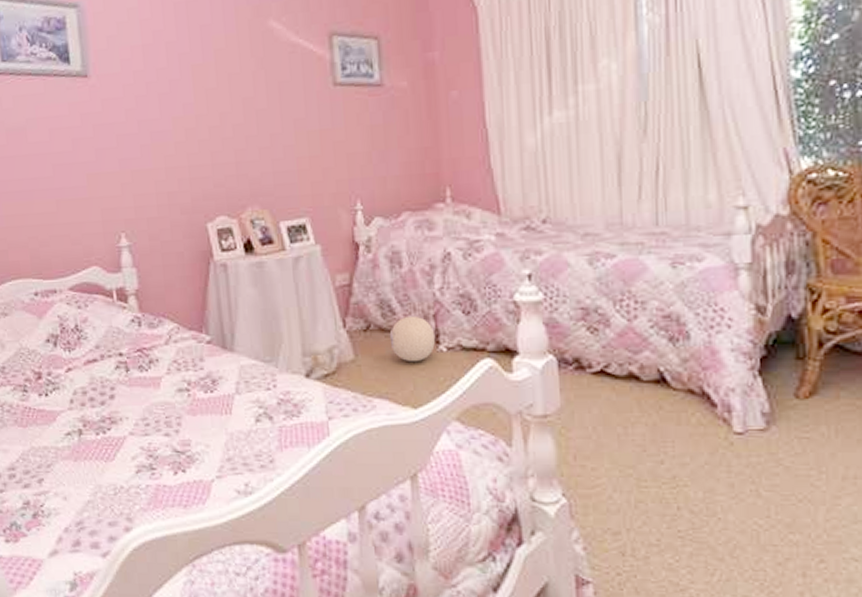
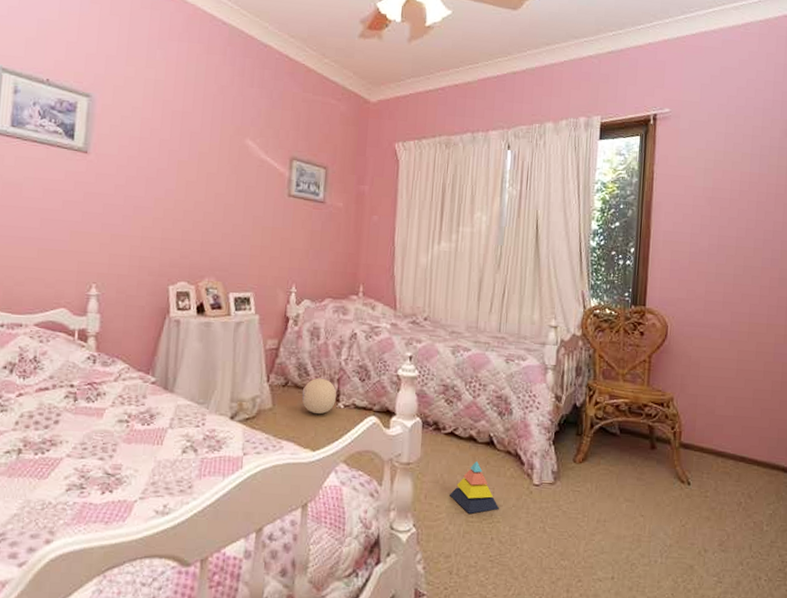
stacking toy: none [609,407,685,476] -> present [450,461,499,514]

